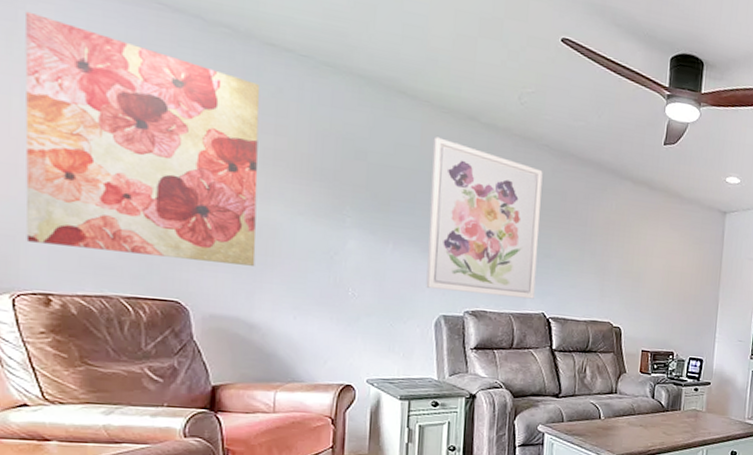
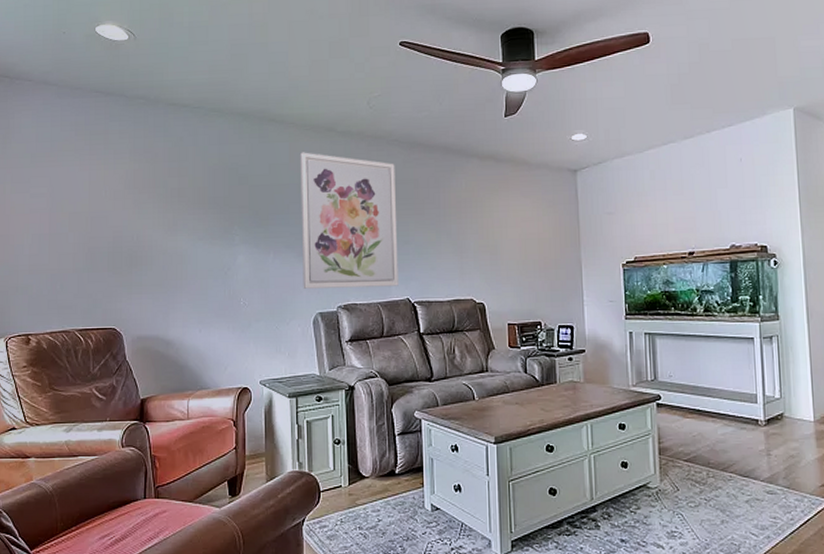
wall art: present [25,11,260,266] -> none [13,119,169,294]

